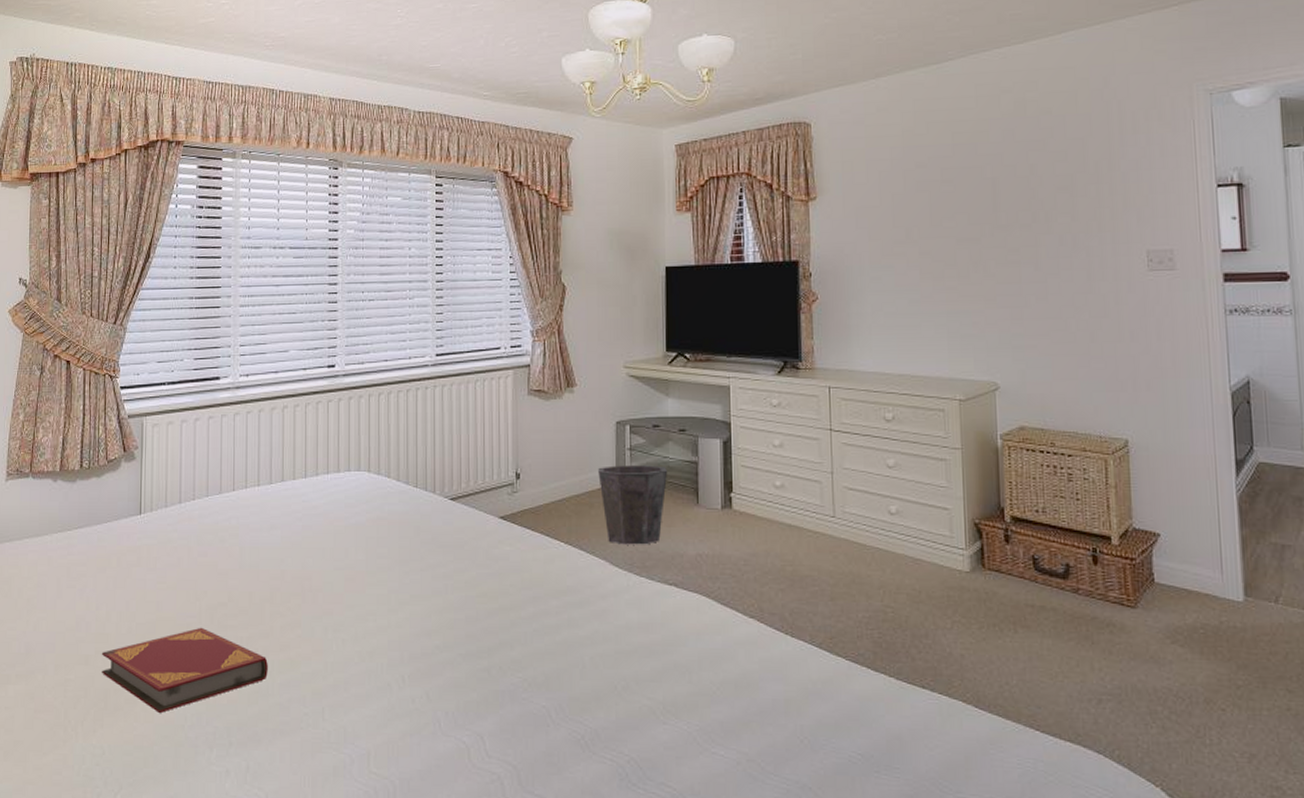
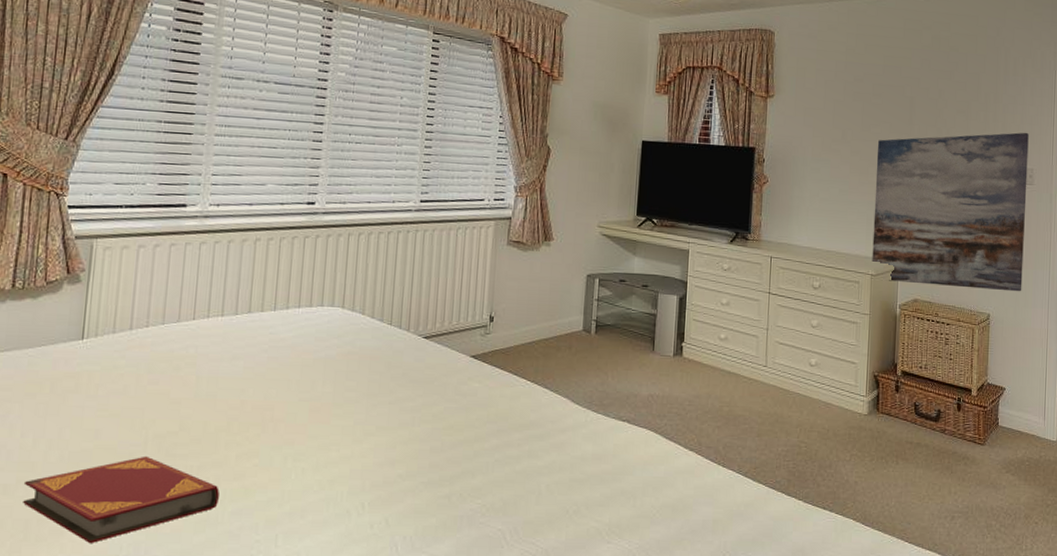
waste bin: present [598,465,668,545] -> none [567,314,630,386]
wall art: none [953,203,1172,409] -> present [872,132,1029,292]

